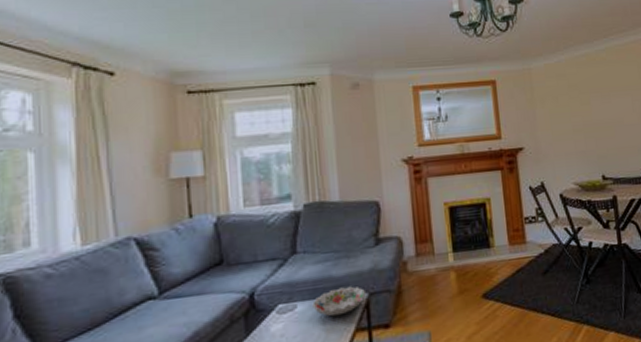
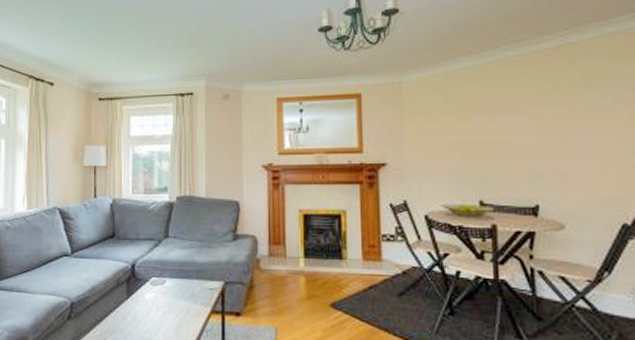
decorative bowl: present [312,286,365,317] -> none [178,272,221,297]

